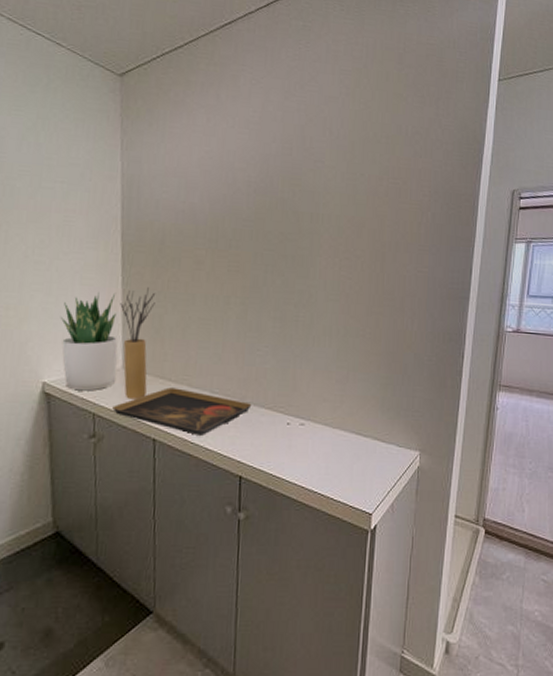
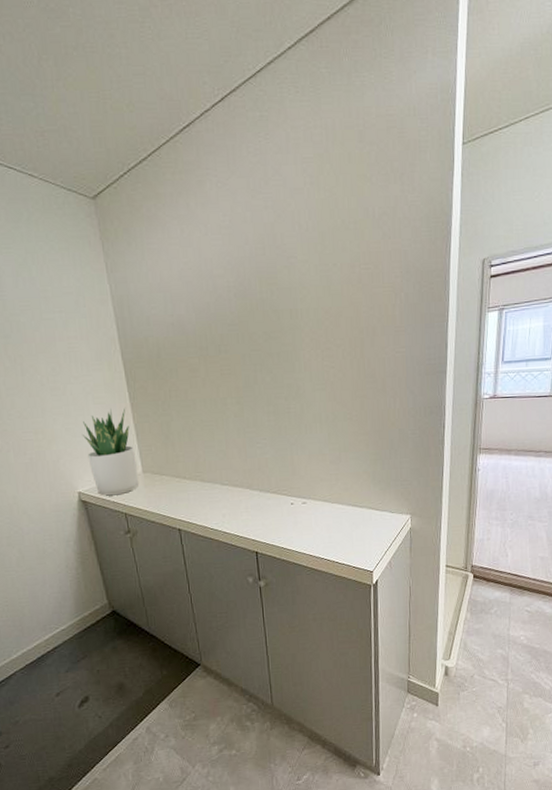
decorative tray: present [112,387,252,437] -> none [140,484,258,523]
vase: present [120,287,156,400] -> none [131,399,167,498]

